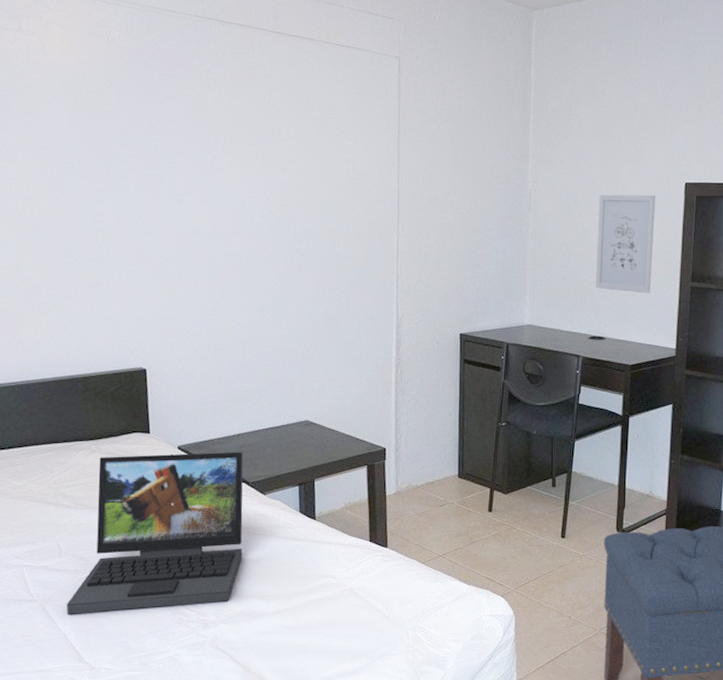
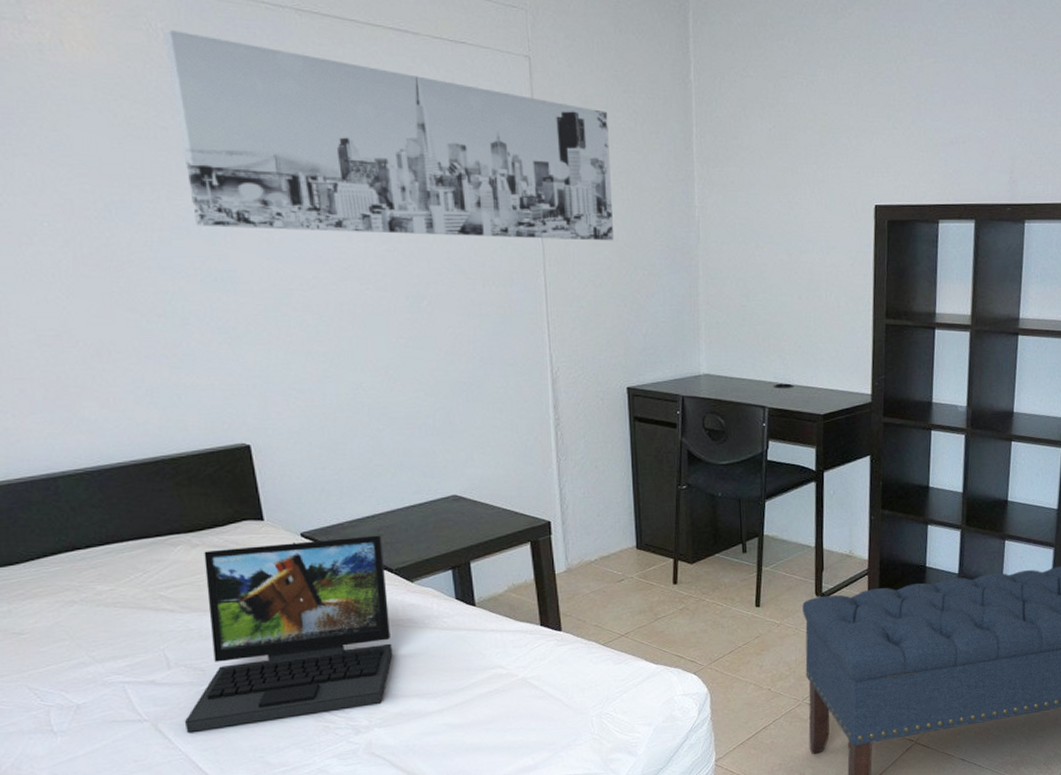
wall art: none [119,36,460,209] -> present [163,29,615,241]
wall art: present [595,194,655,294] -> none [778,220,843,334]

